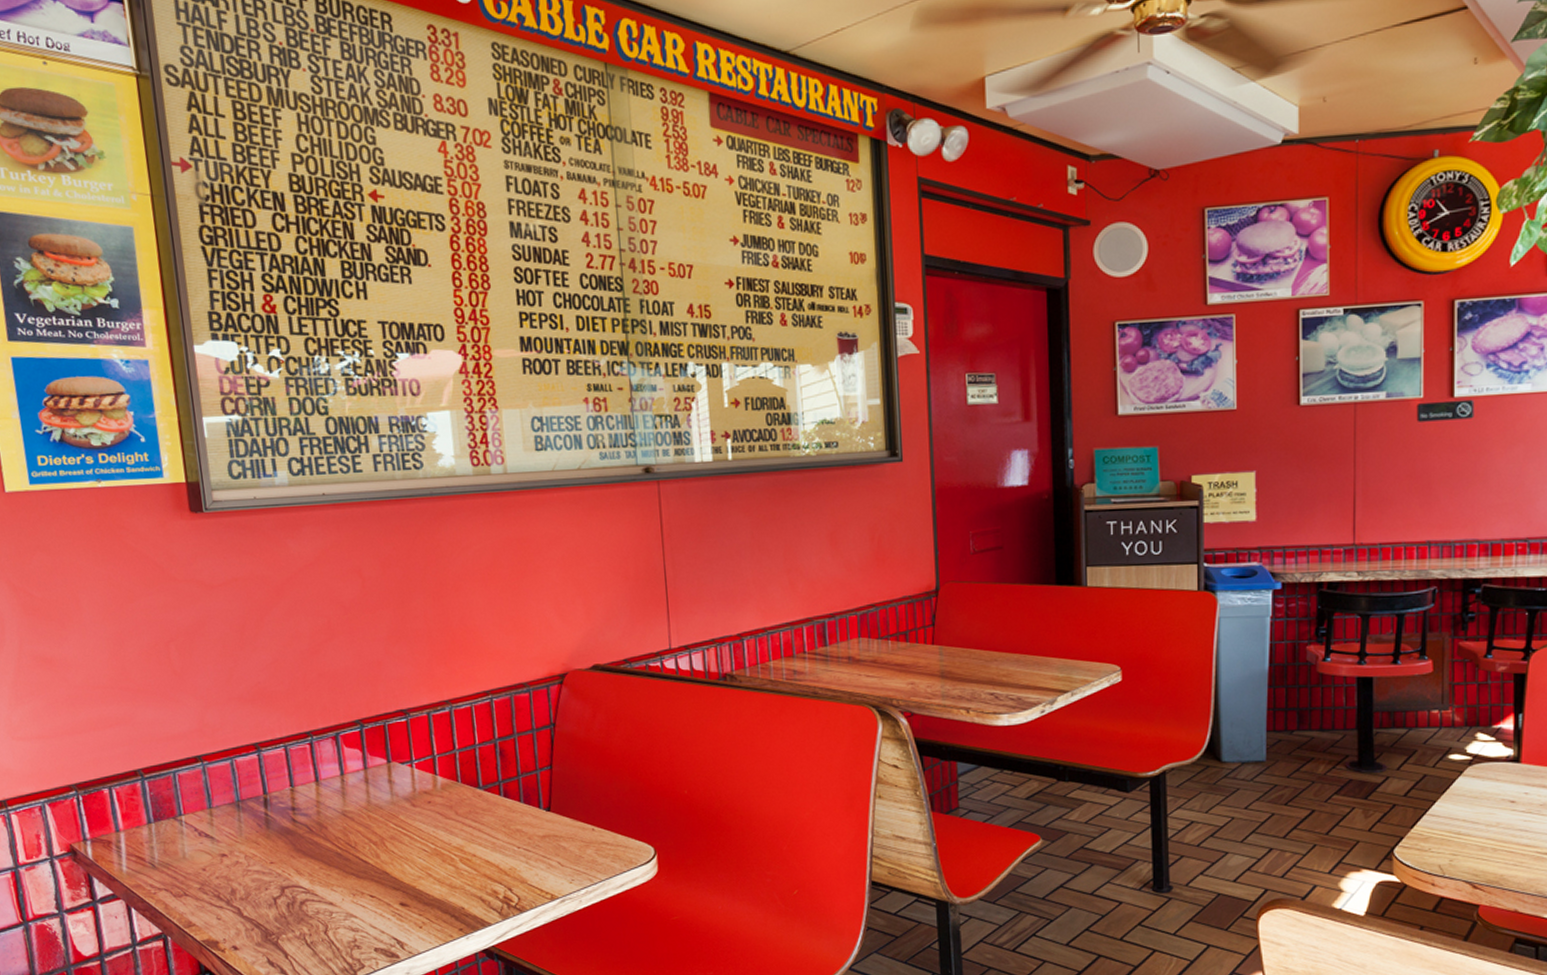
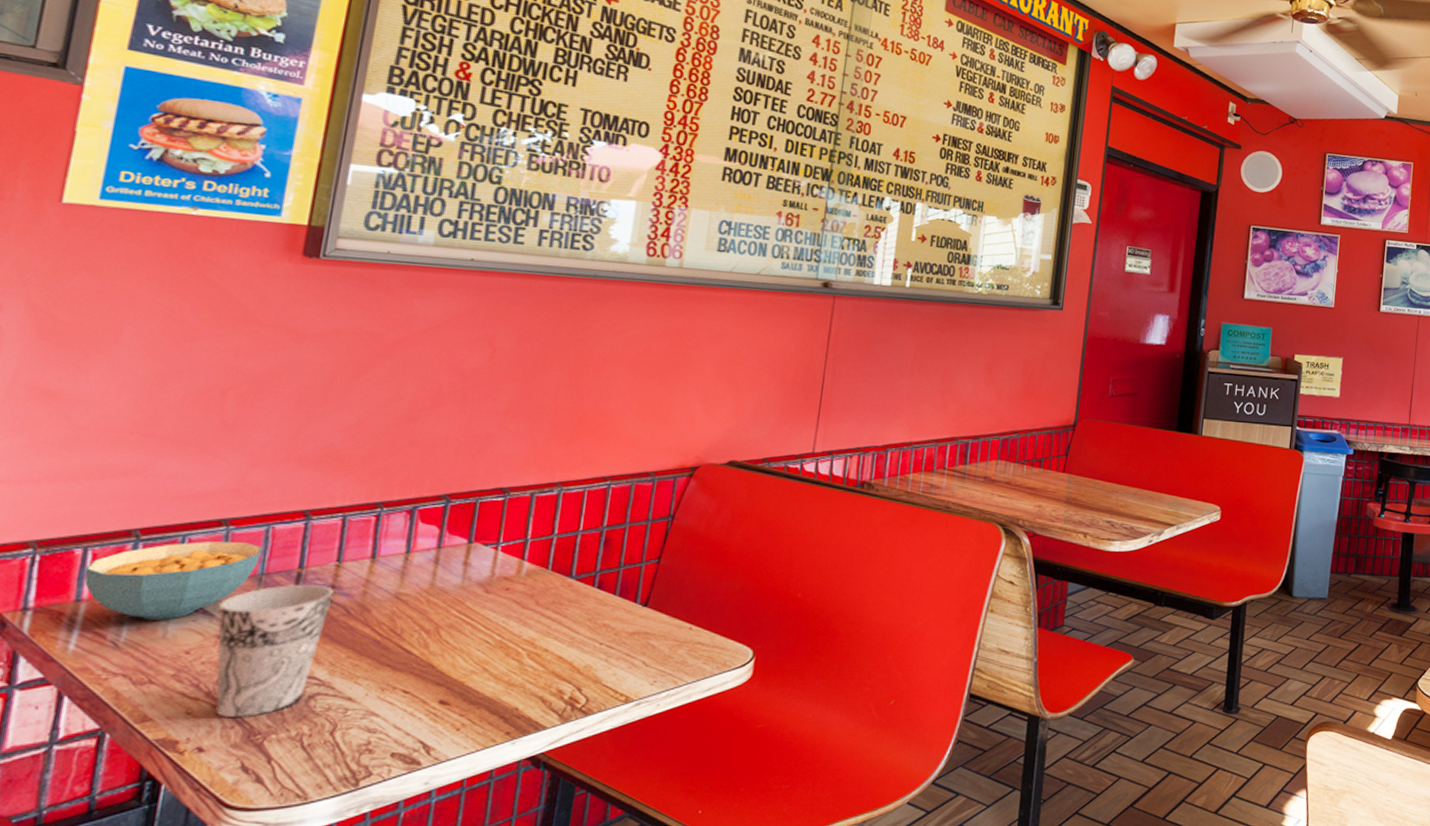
cereal bowl: none [114,775,234,844] -> present [84,541,264,620]
cup: none [215,807,296,922] -> present [215,584,334,718]

